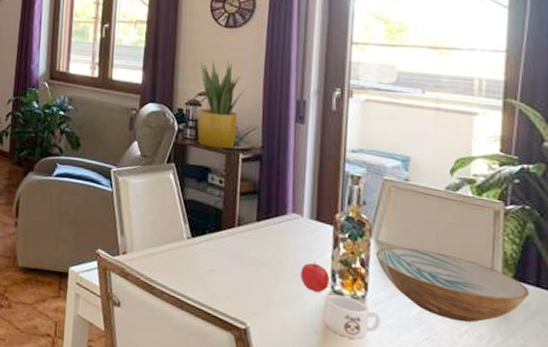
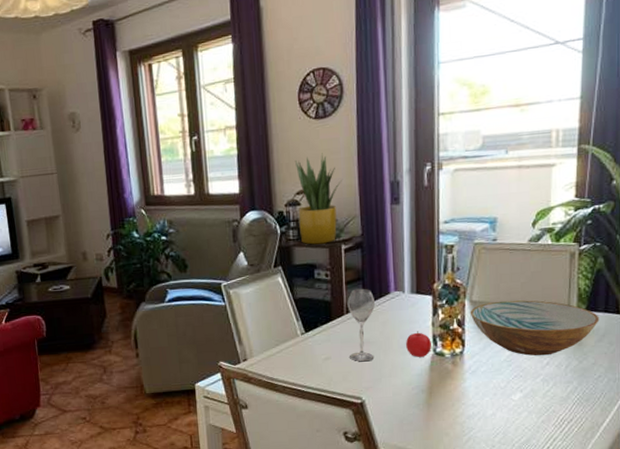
wineglass: none [237,201,271,284] -> present [347,288,376,362]
mug: present [324,294,381,339] -> none [428,355,477,391]

